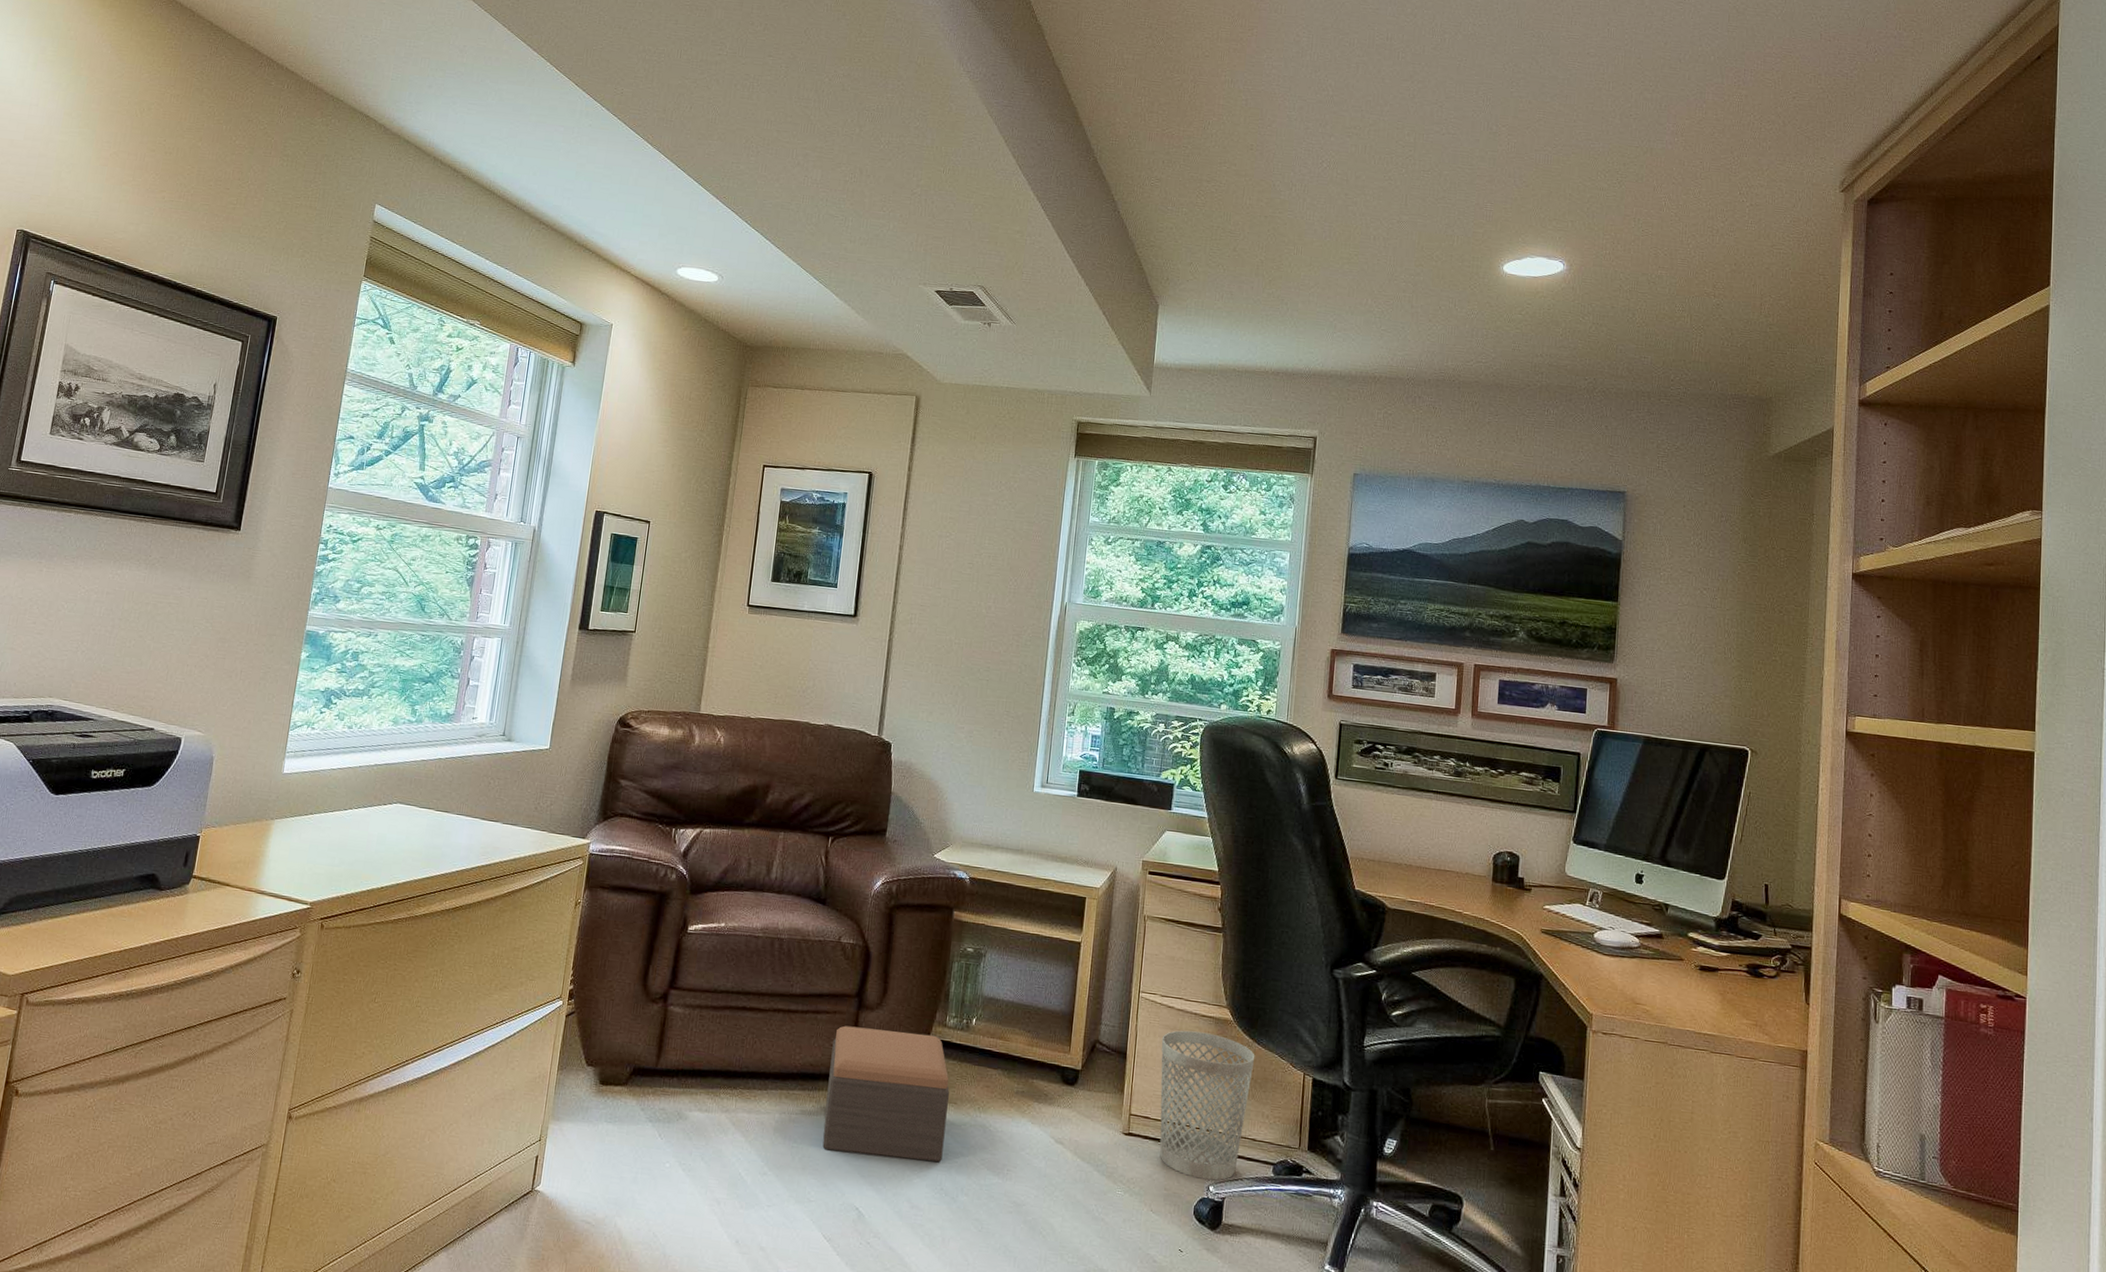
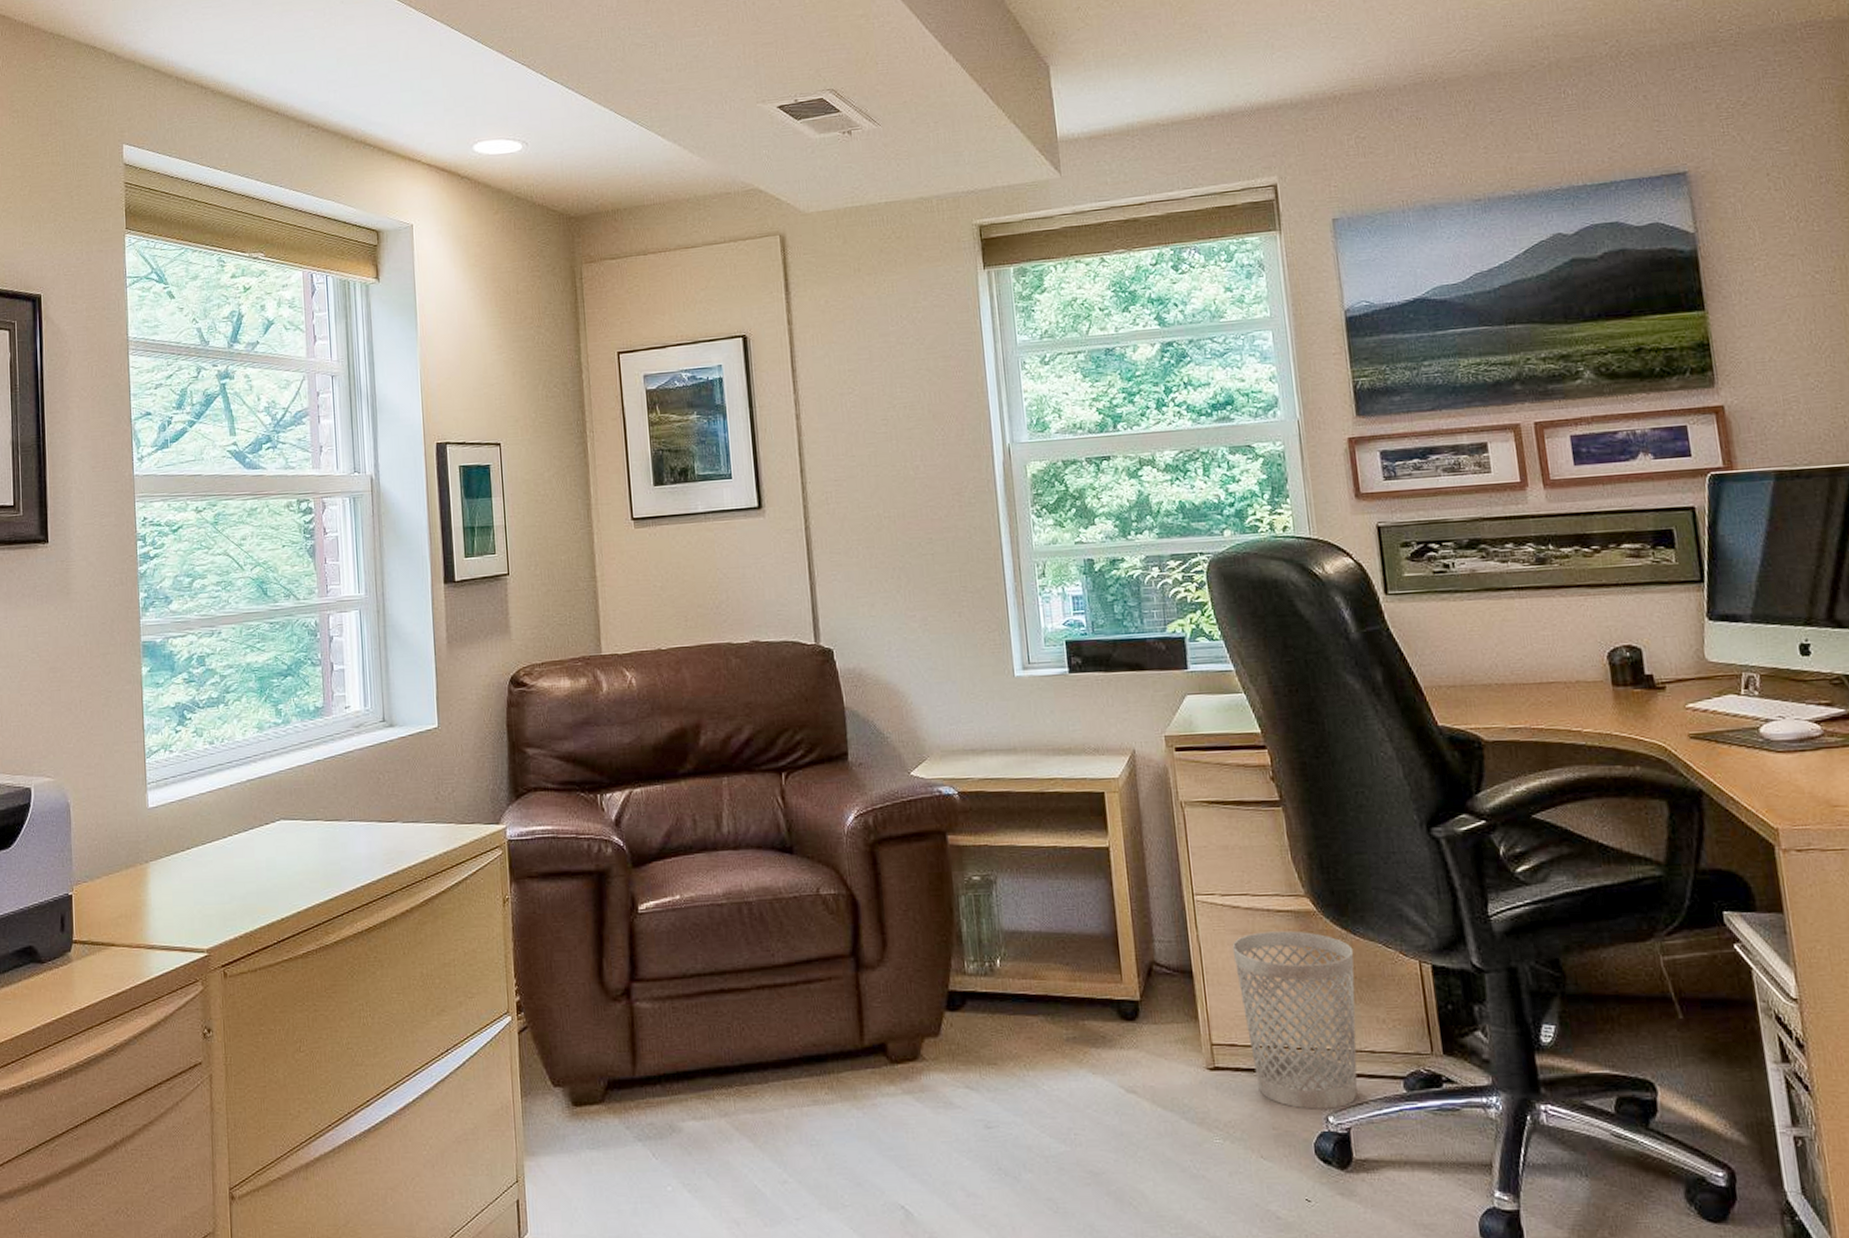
footstool: present [822,1025,950,1163] -> none [834,987,993,1143]

